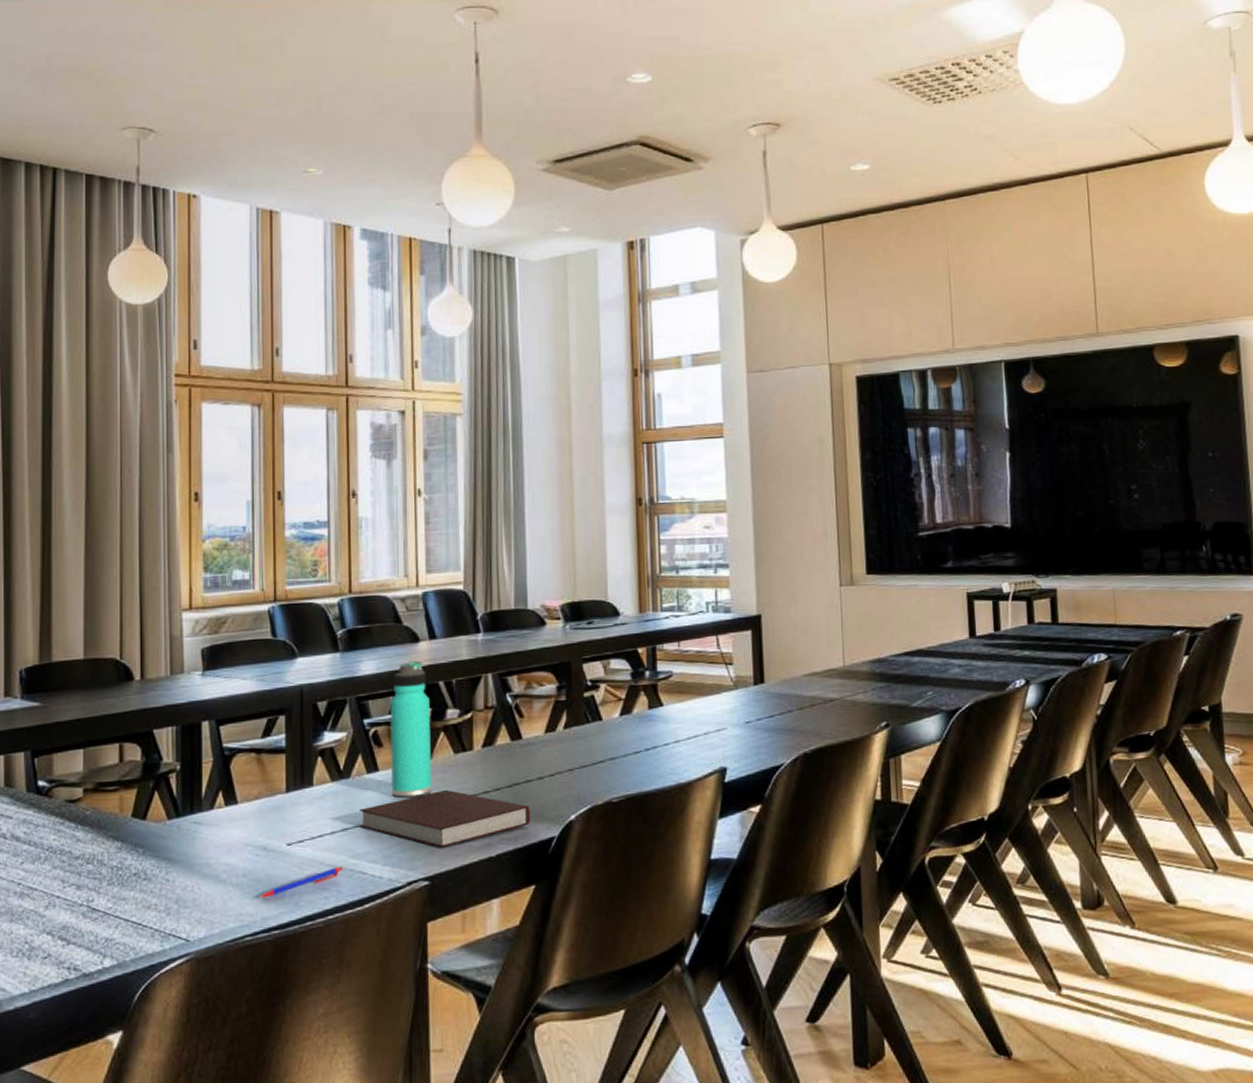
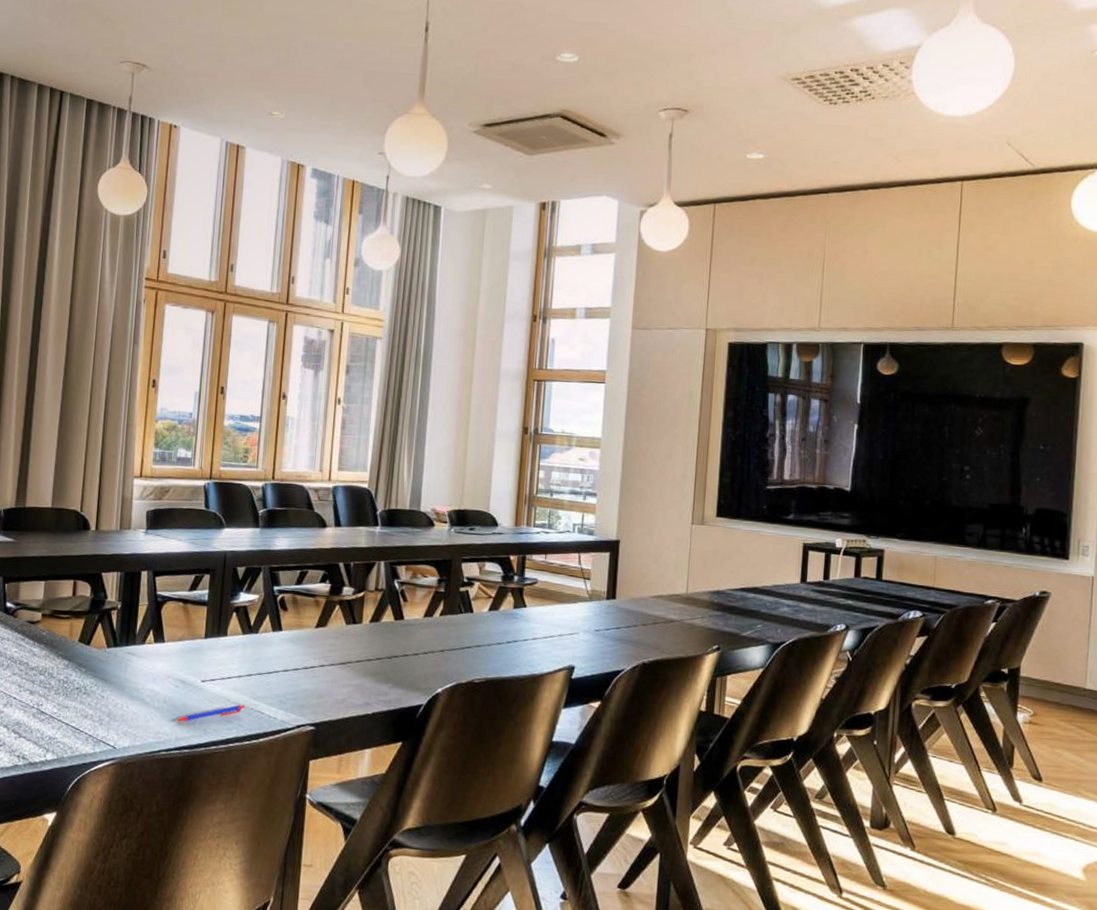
notebook: present [359,789,531,848] -> none [262,653,405,701]
thermos bottle: present [390,661,432,797] -> none [291,543,330,656]

